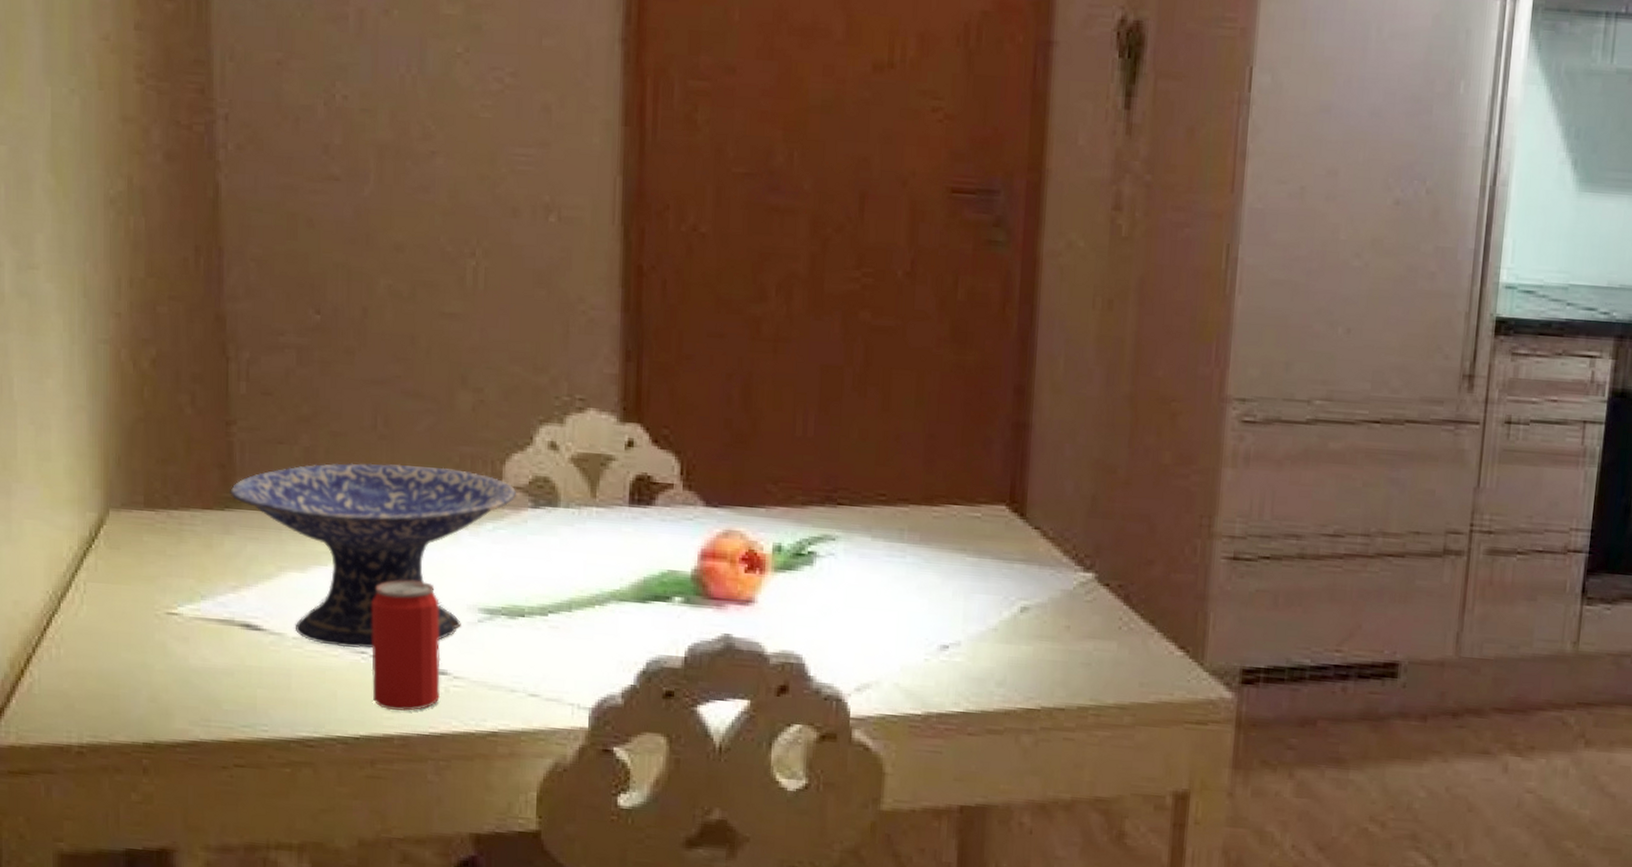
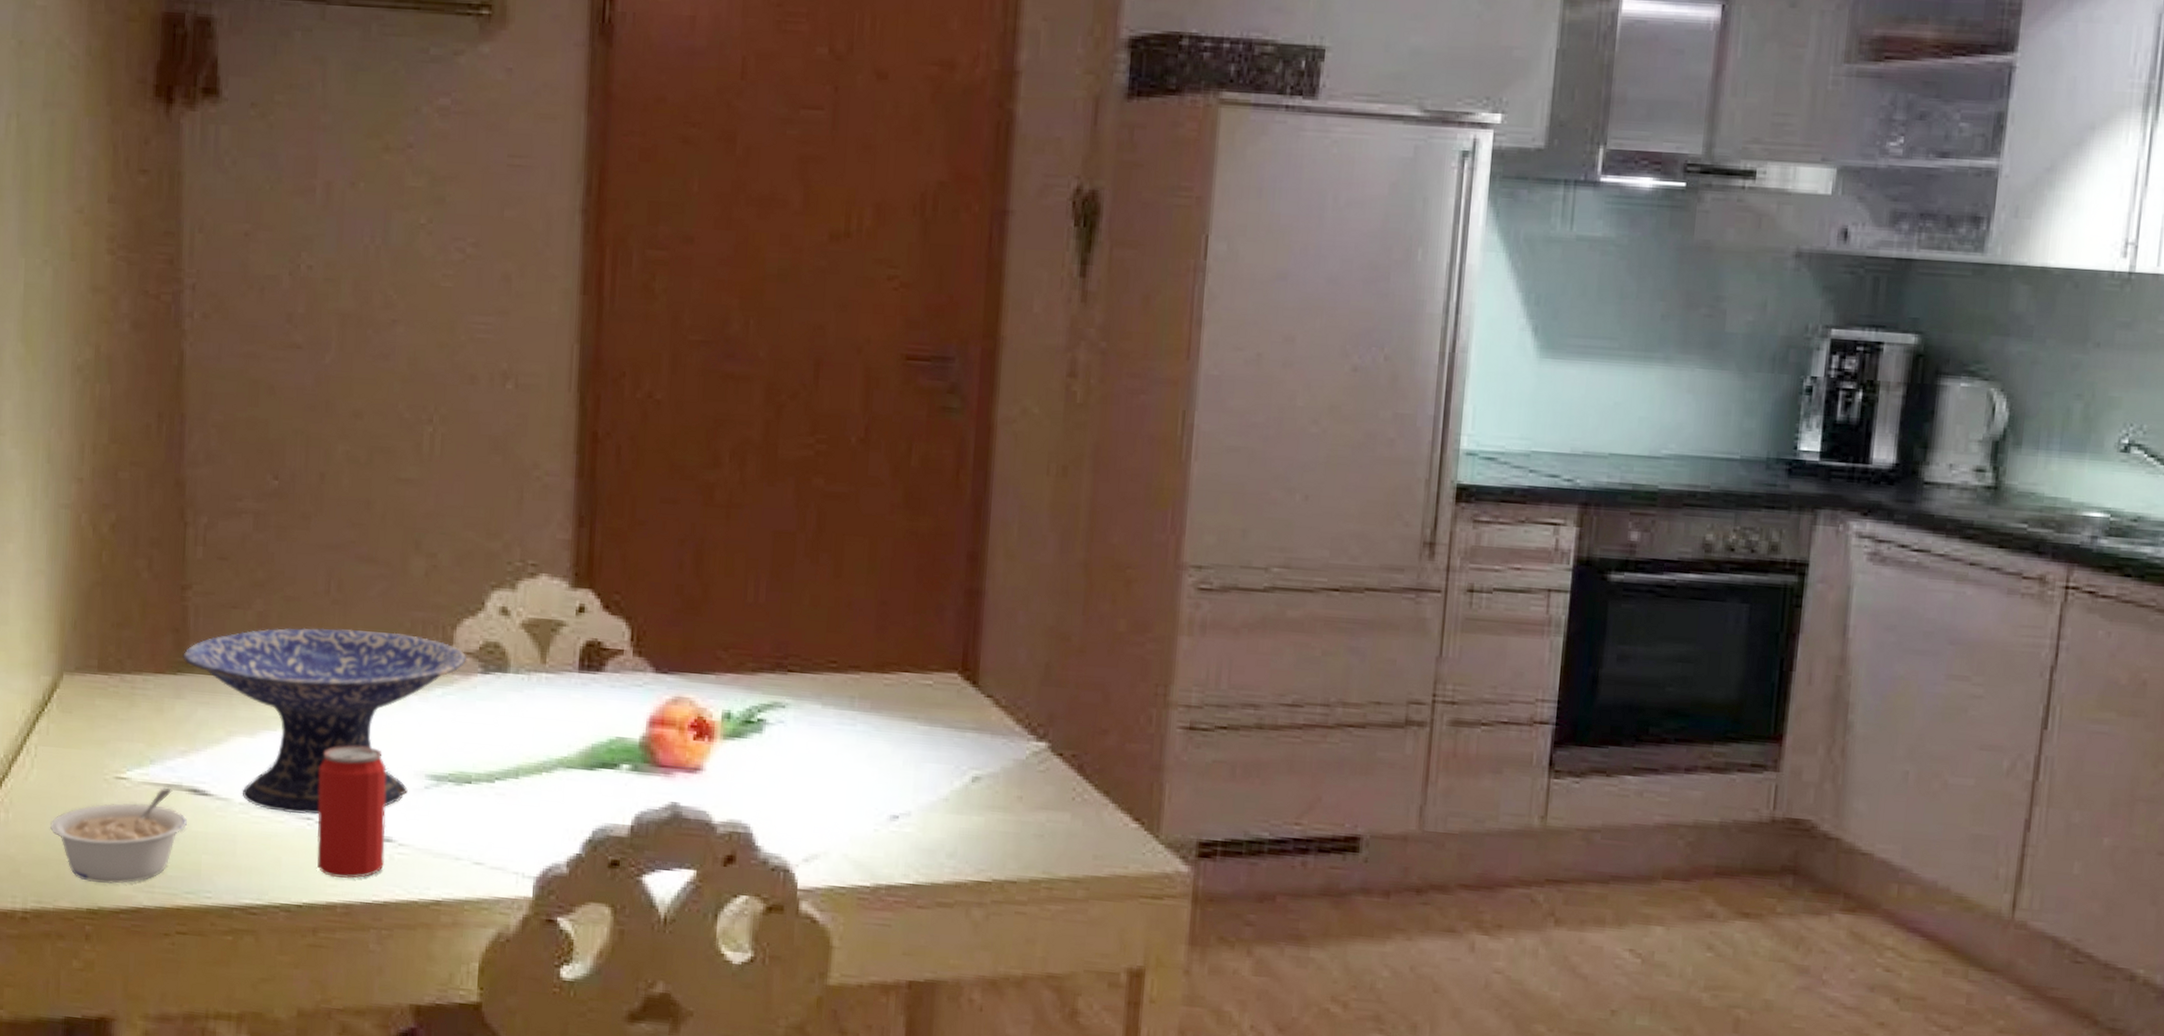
legume: none [102,623,240,719] -> present [49,788,187,885]

